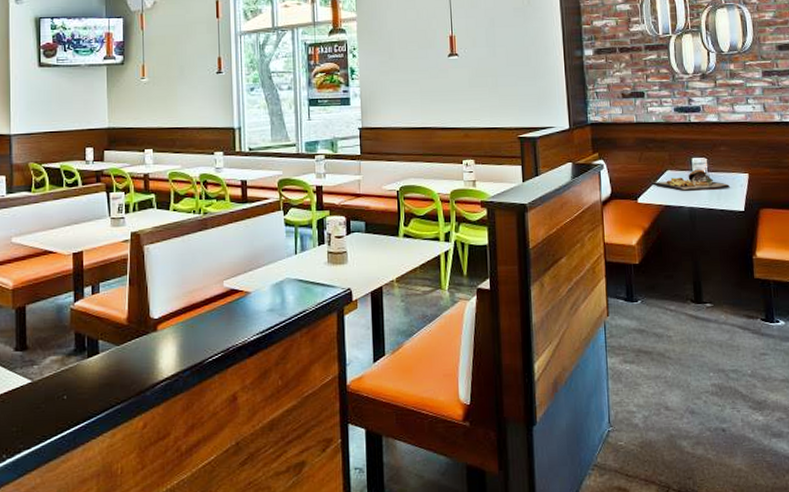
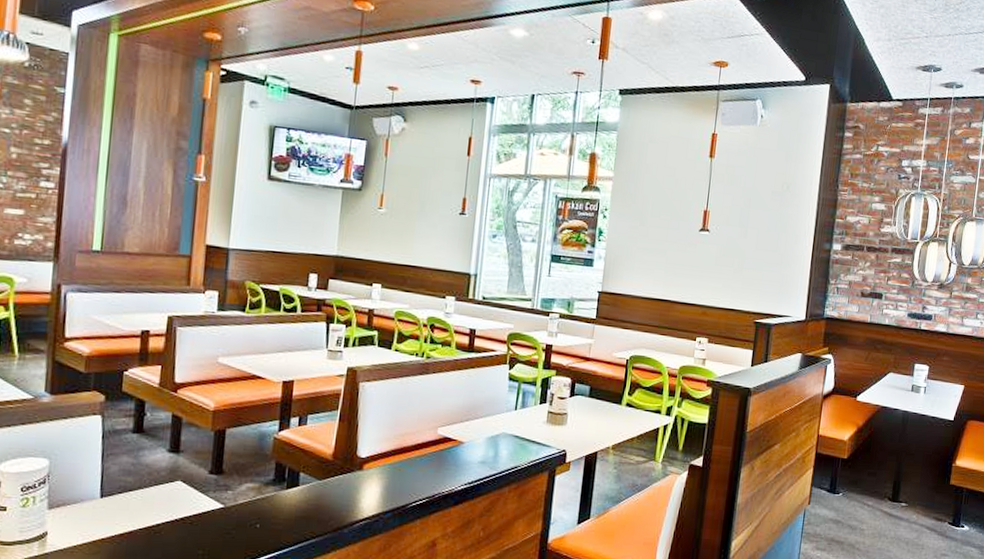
food tray: present [652,169,730,191] -> none [873,375,945,398]

